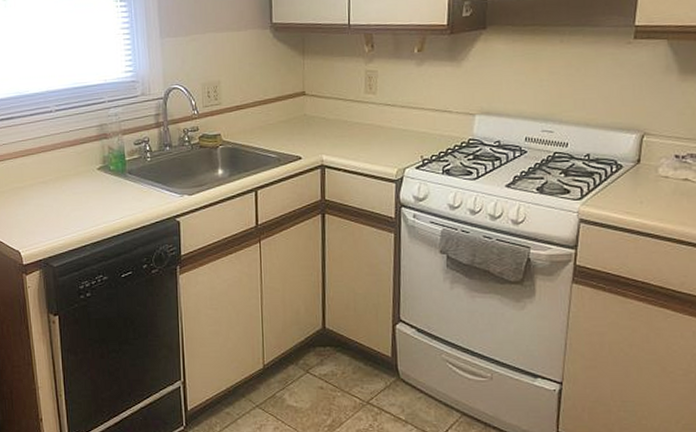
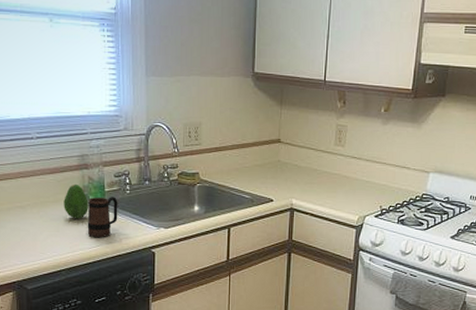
fruit: none [85,156,110,191] -> present [64,185,88,219]
mug: none [109,165,140,209] -> present [87,197,118,237]

